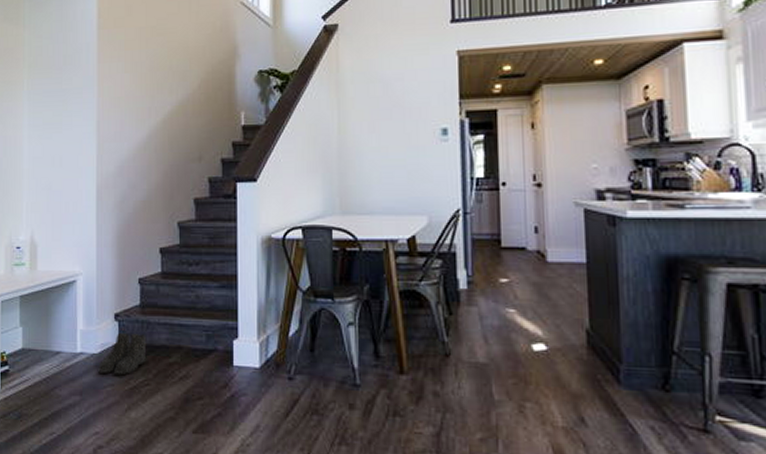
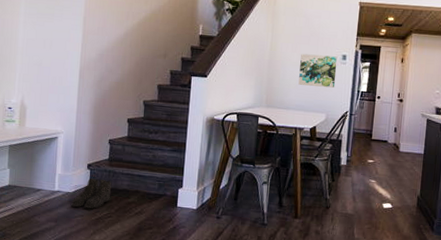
wall art: none [382,132,437,178] -> present [298,53,338,88]

